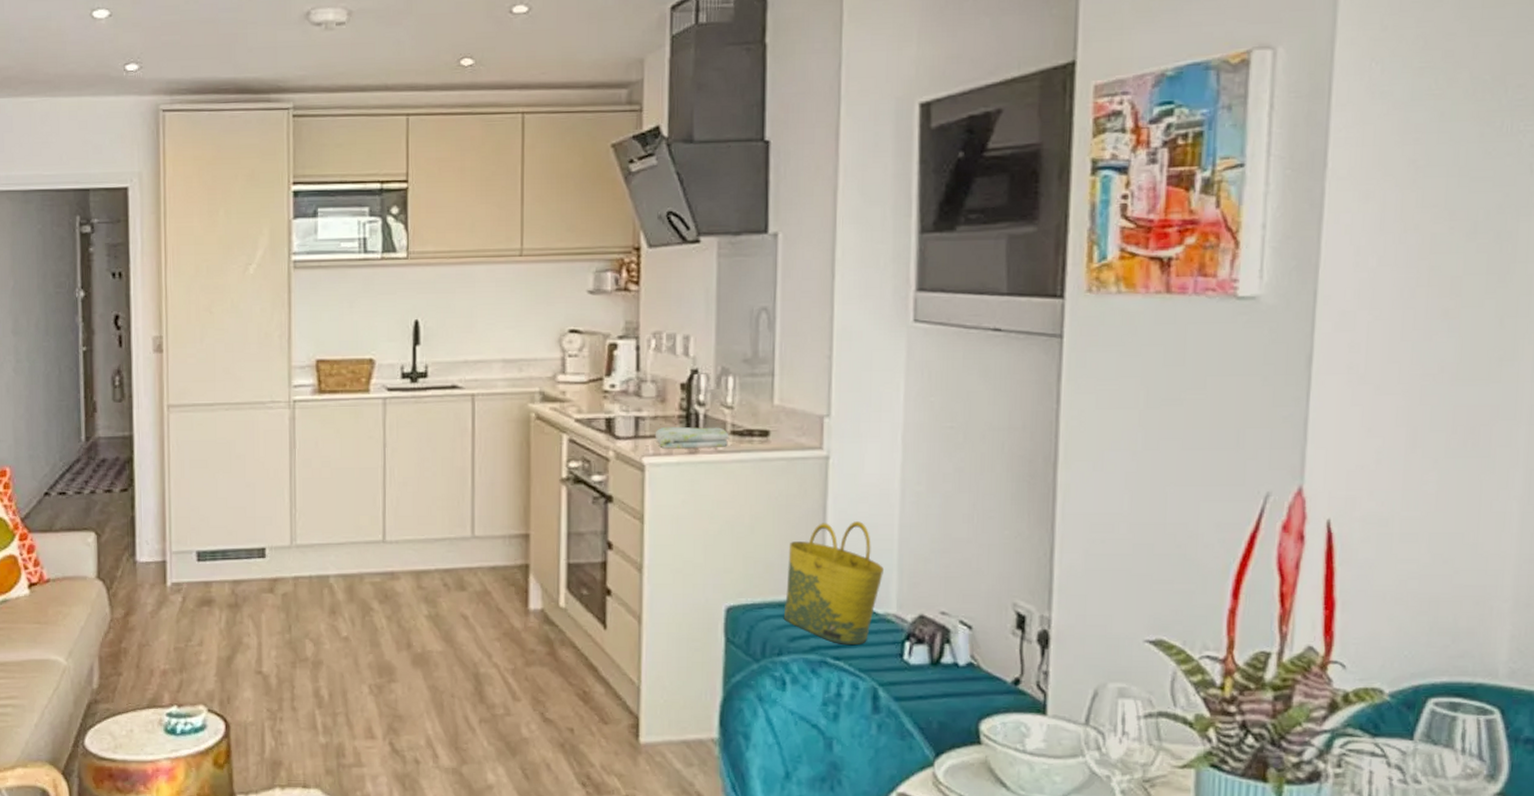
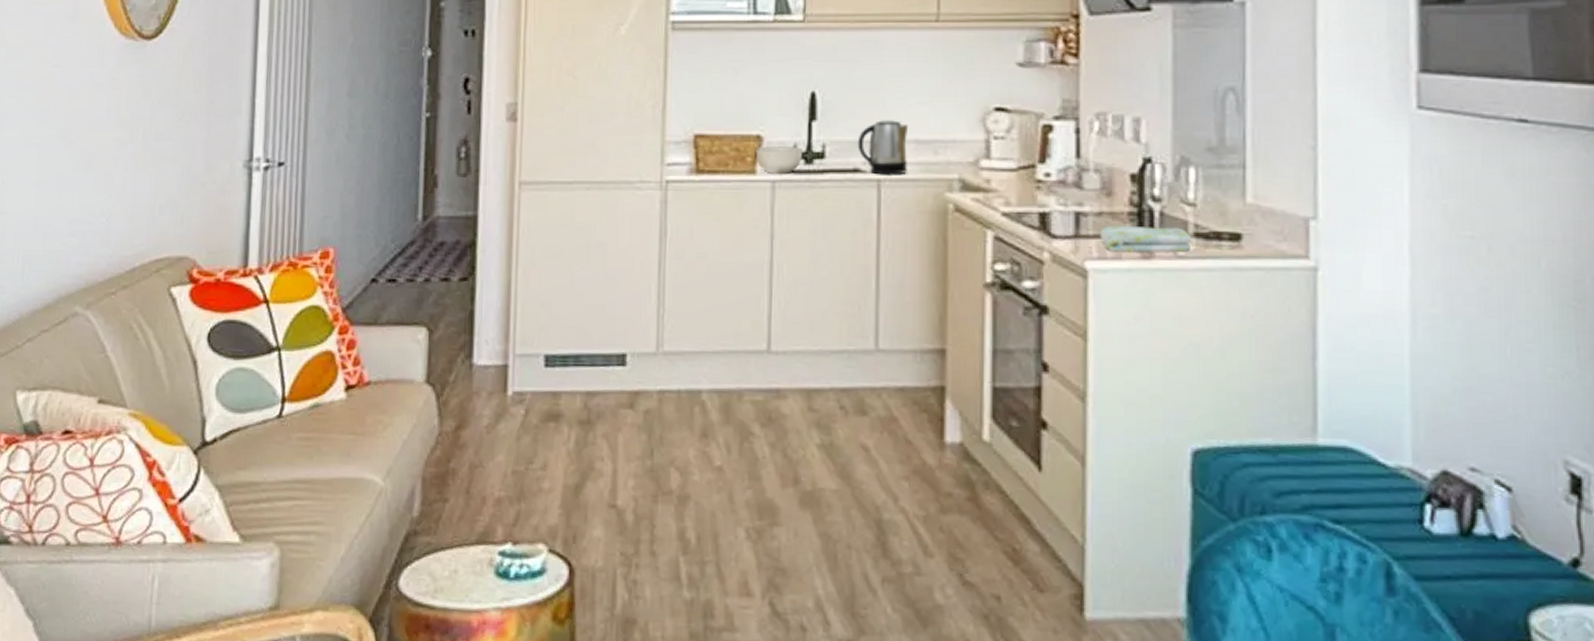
bowl: none [368,368,409,393] -> present [755,146,804,175]
kettle: none [455,343,498,390] -> present [857,120,909,175]
tote bag: present [783,521,884,644] -> none [1266,349,1393,505]

